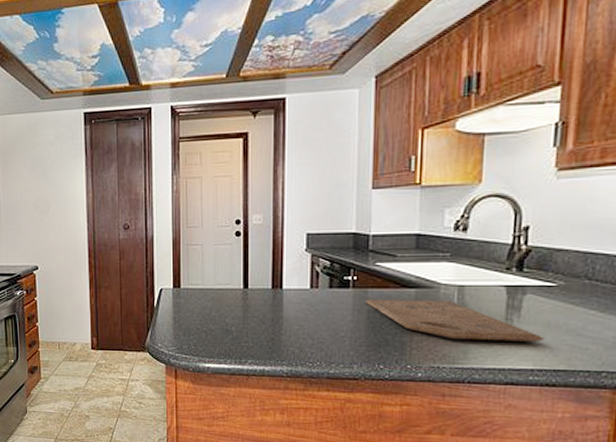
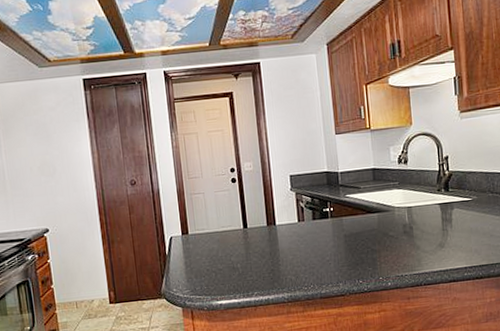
cutting board: present [365,299,545,342] -> none [342,220,471,251]

